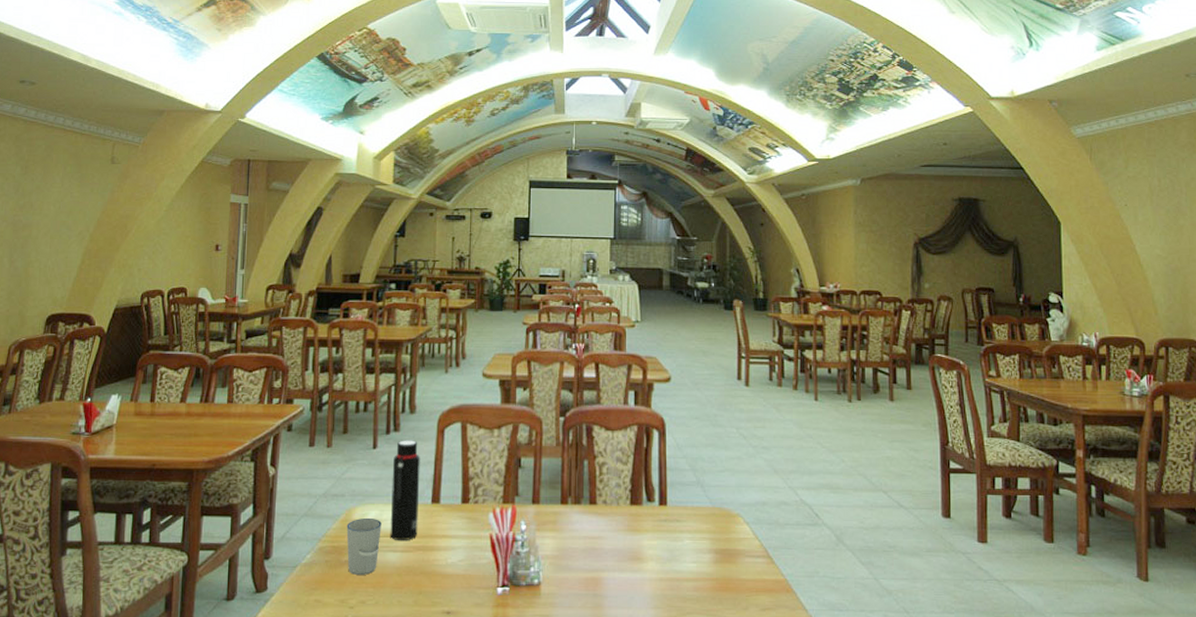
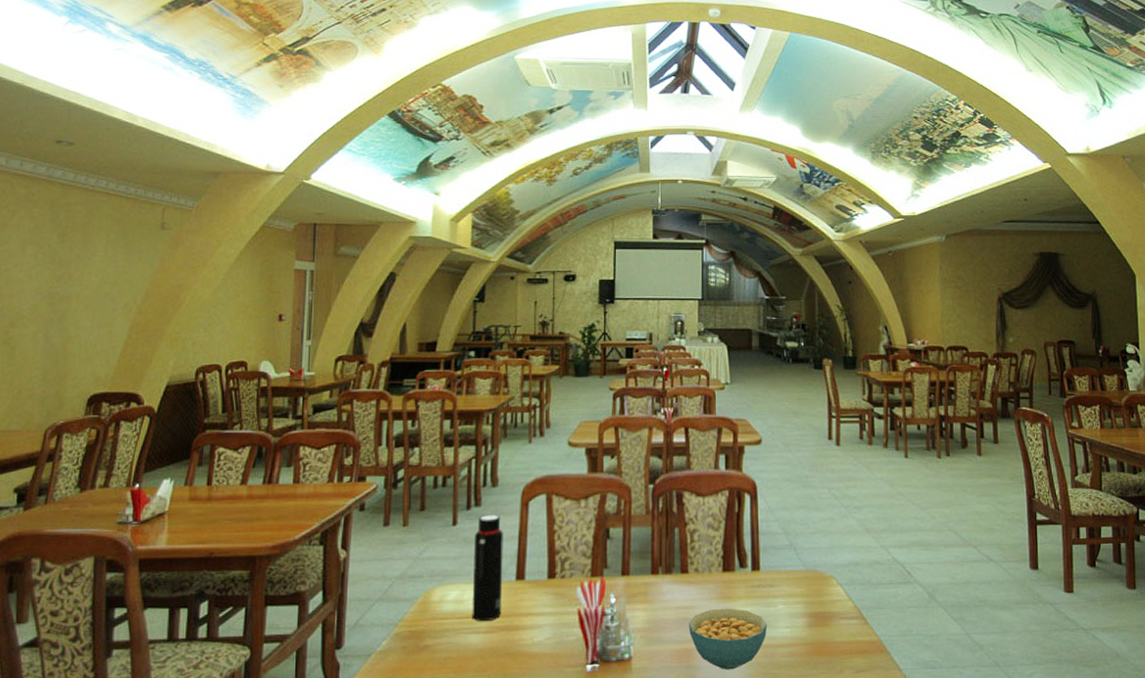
cup: present [346,518,382,575] -> none [425,599,463,660]
cereal bowl: none [596,540,674,601] -> present [688,608,768,670]

